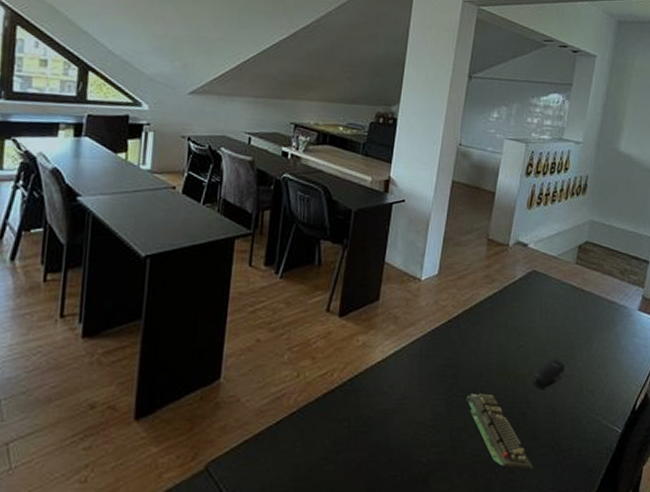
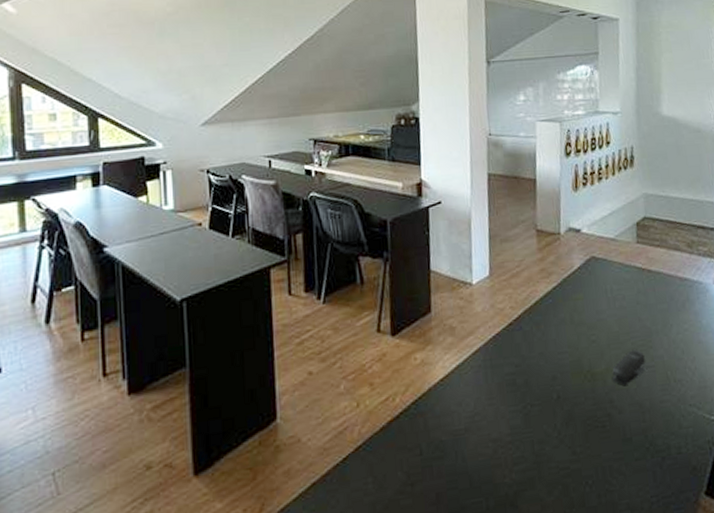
keyboard: present [466,393,533,470] -> none [542,398,630,477]

